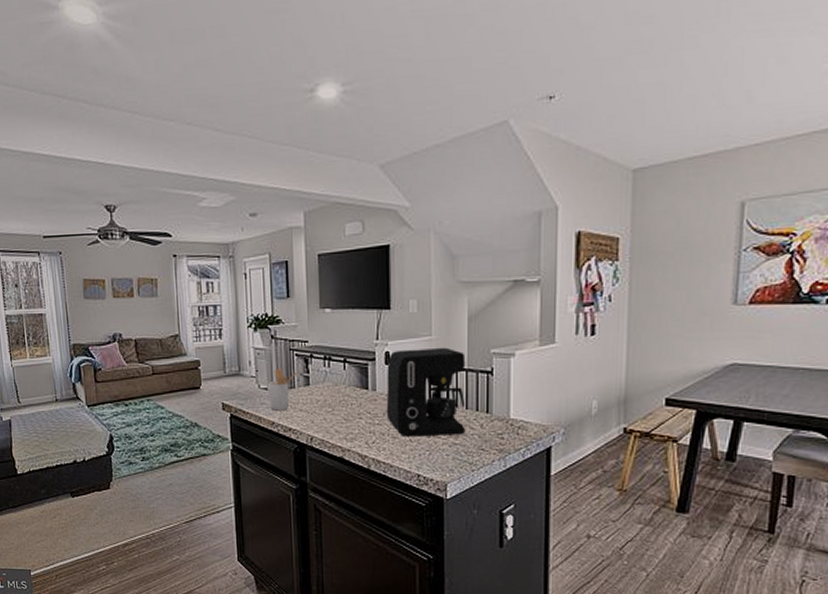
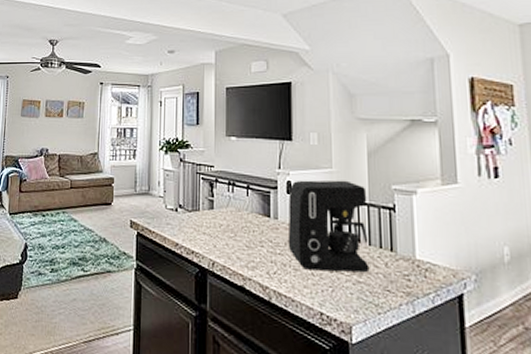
utensil holder: present [267,368,299,411] -> none [174,190,204,233]

